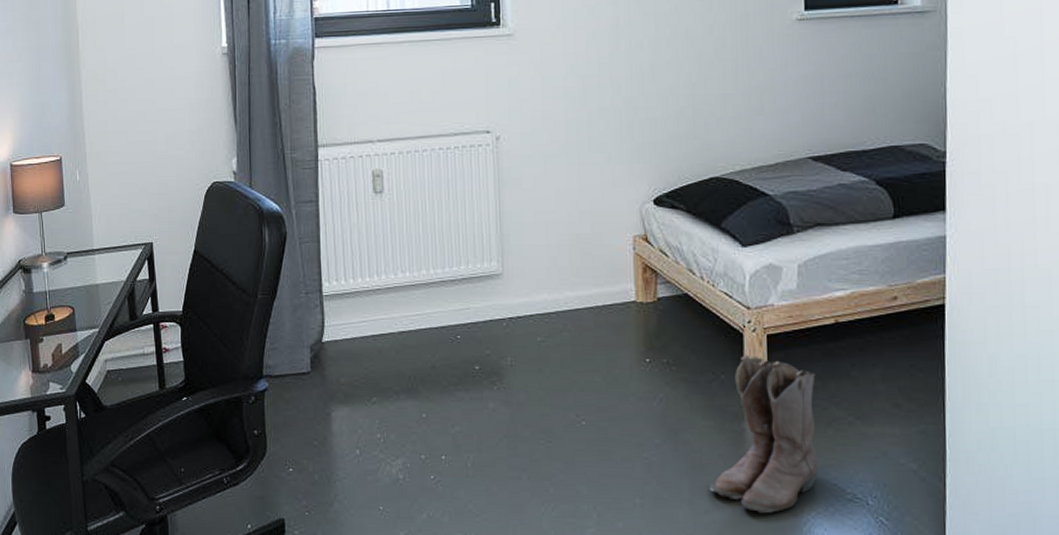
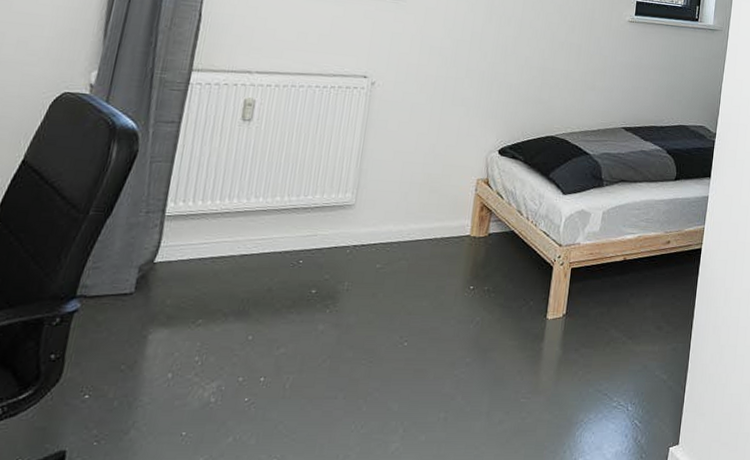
boots: present [709,354,818,514] -> none [506,284,605,422]

